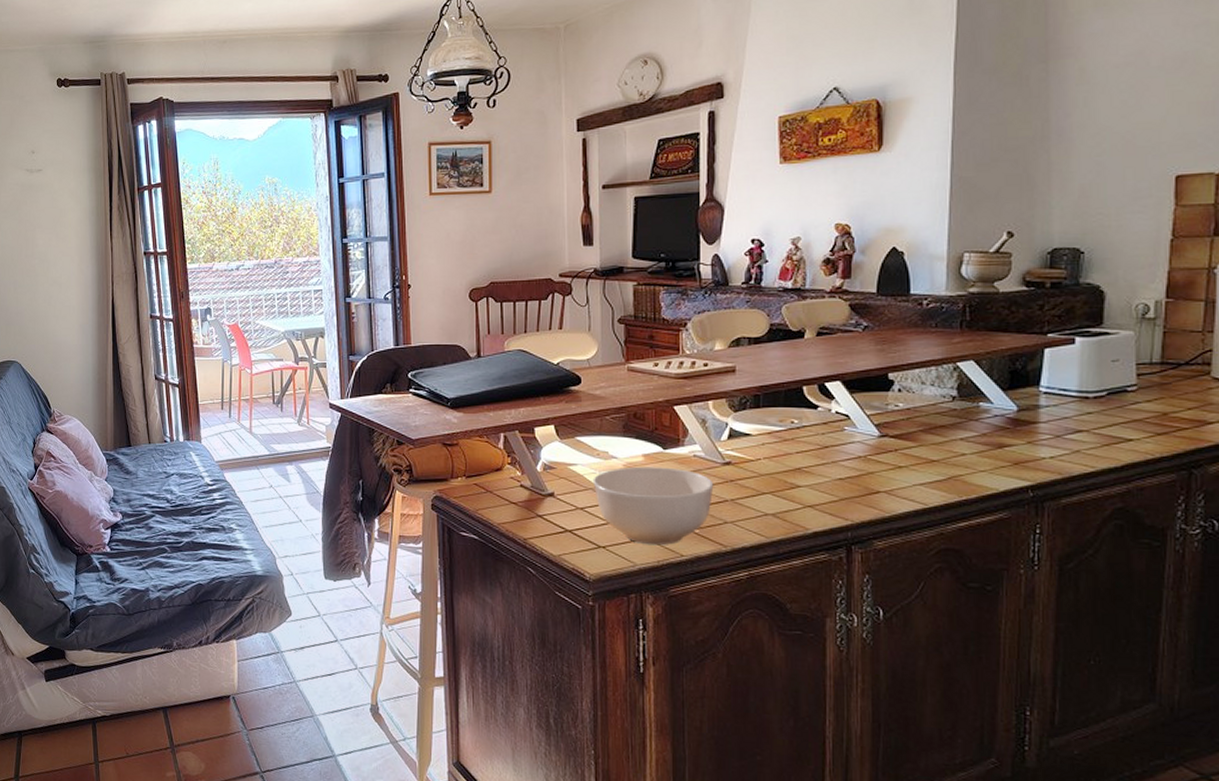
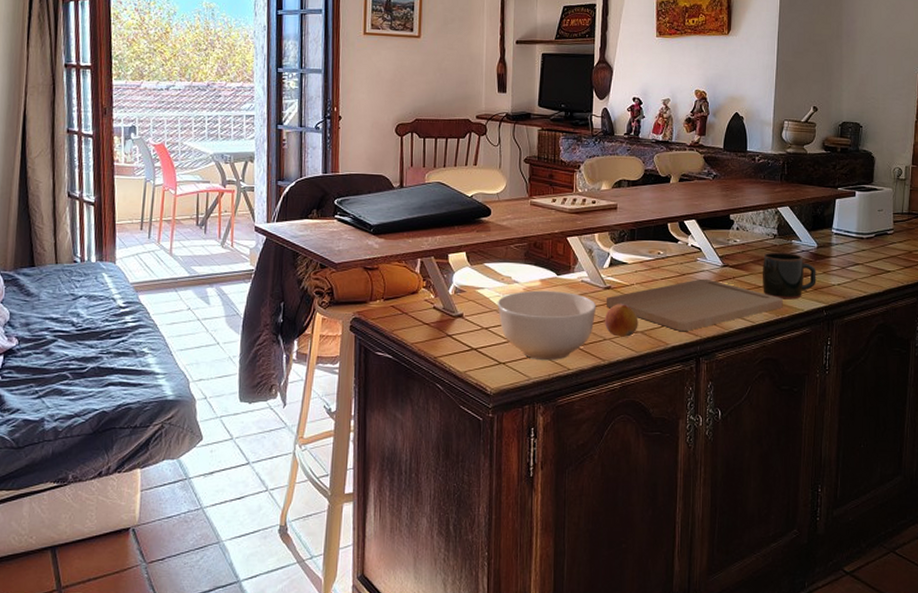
cutting board: none [725,451,968,515] -> present [605,278,783,332]
fruit: none [725,482,768,520] -> present [605,304,638,337]
mug: none [937,418,1017,477] -> present [763,252,816,300]

